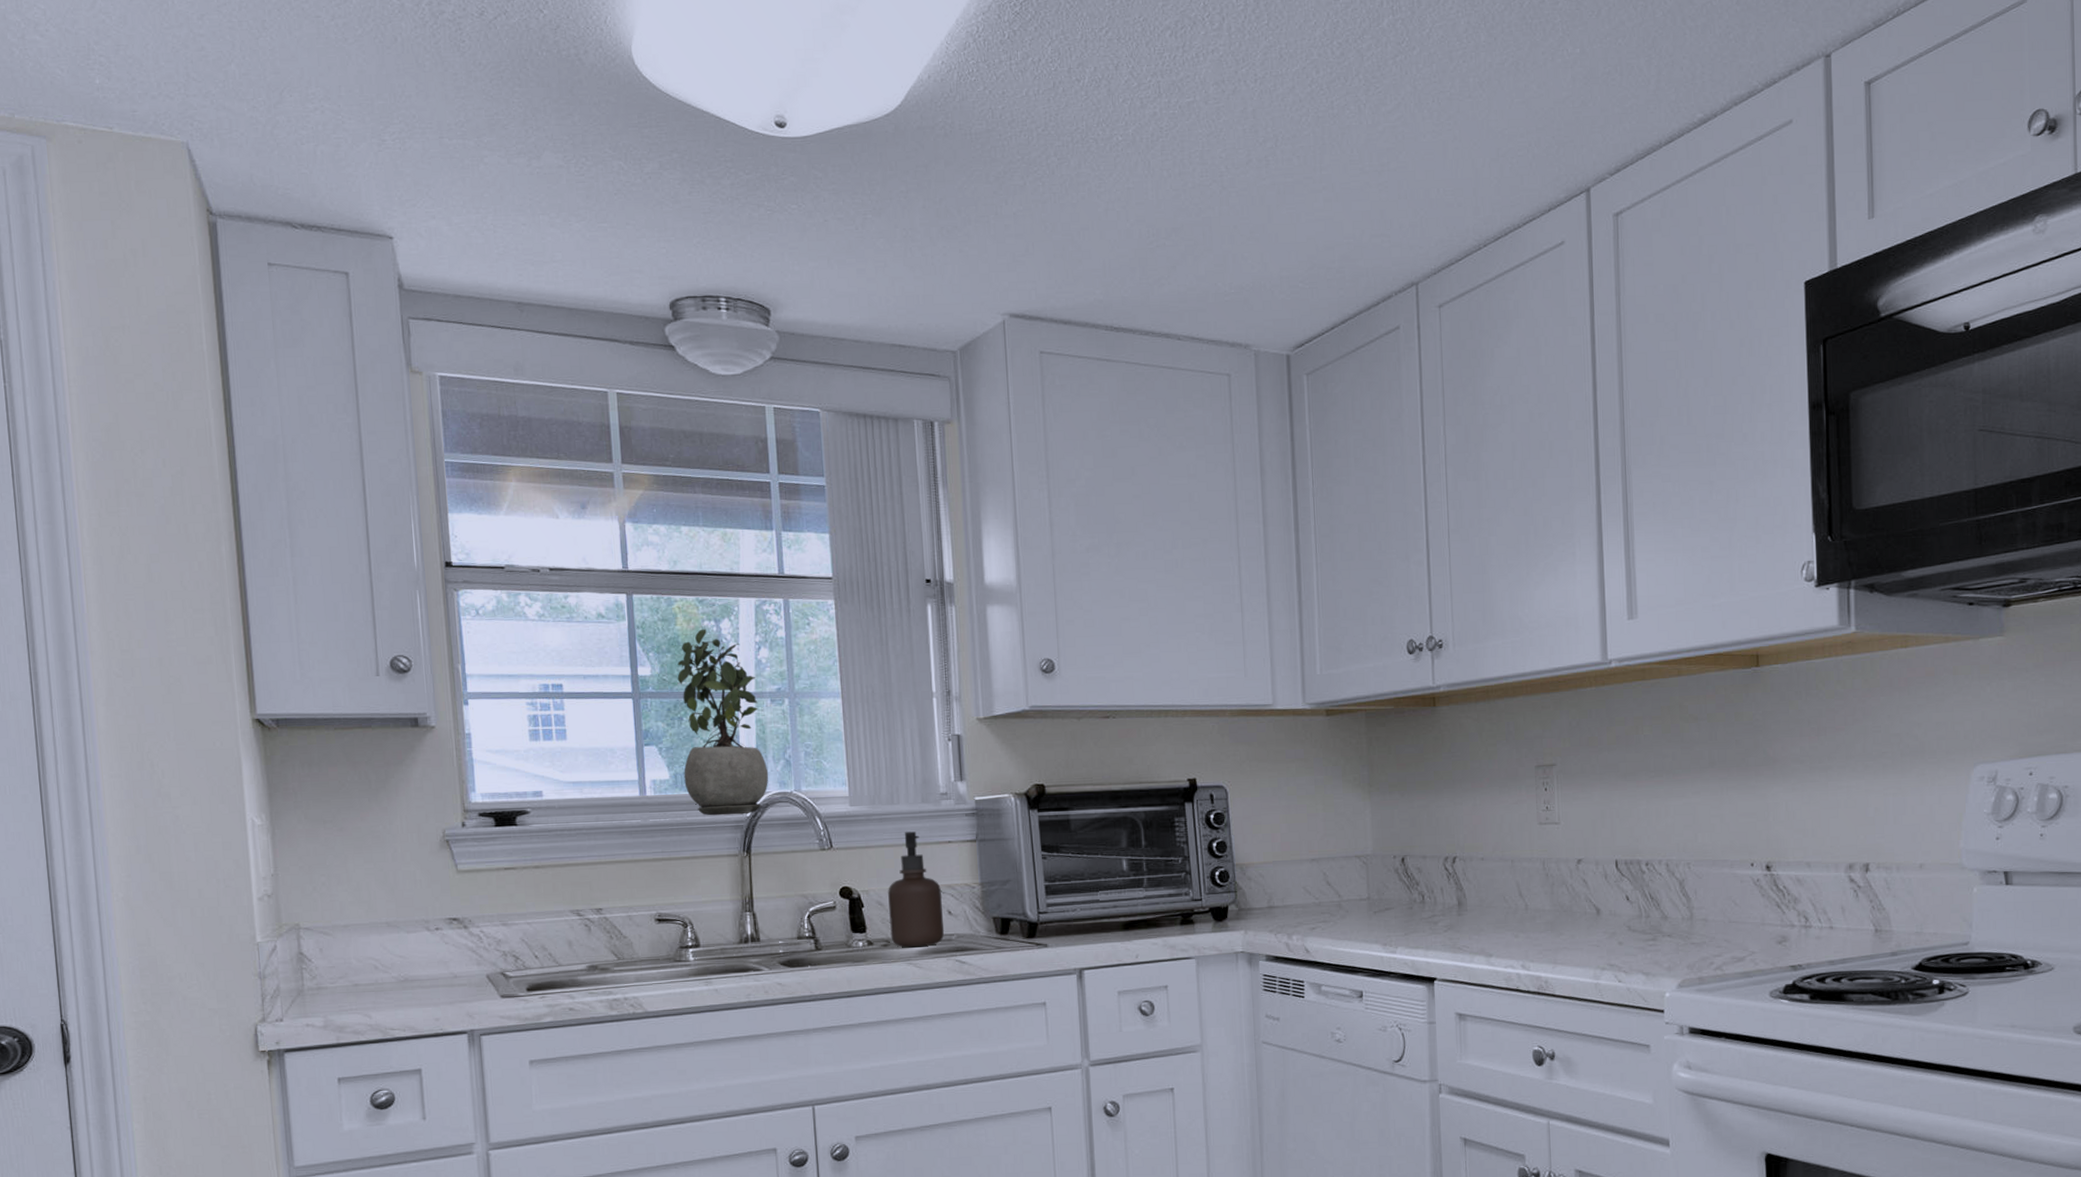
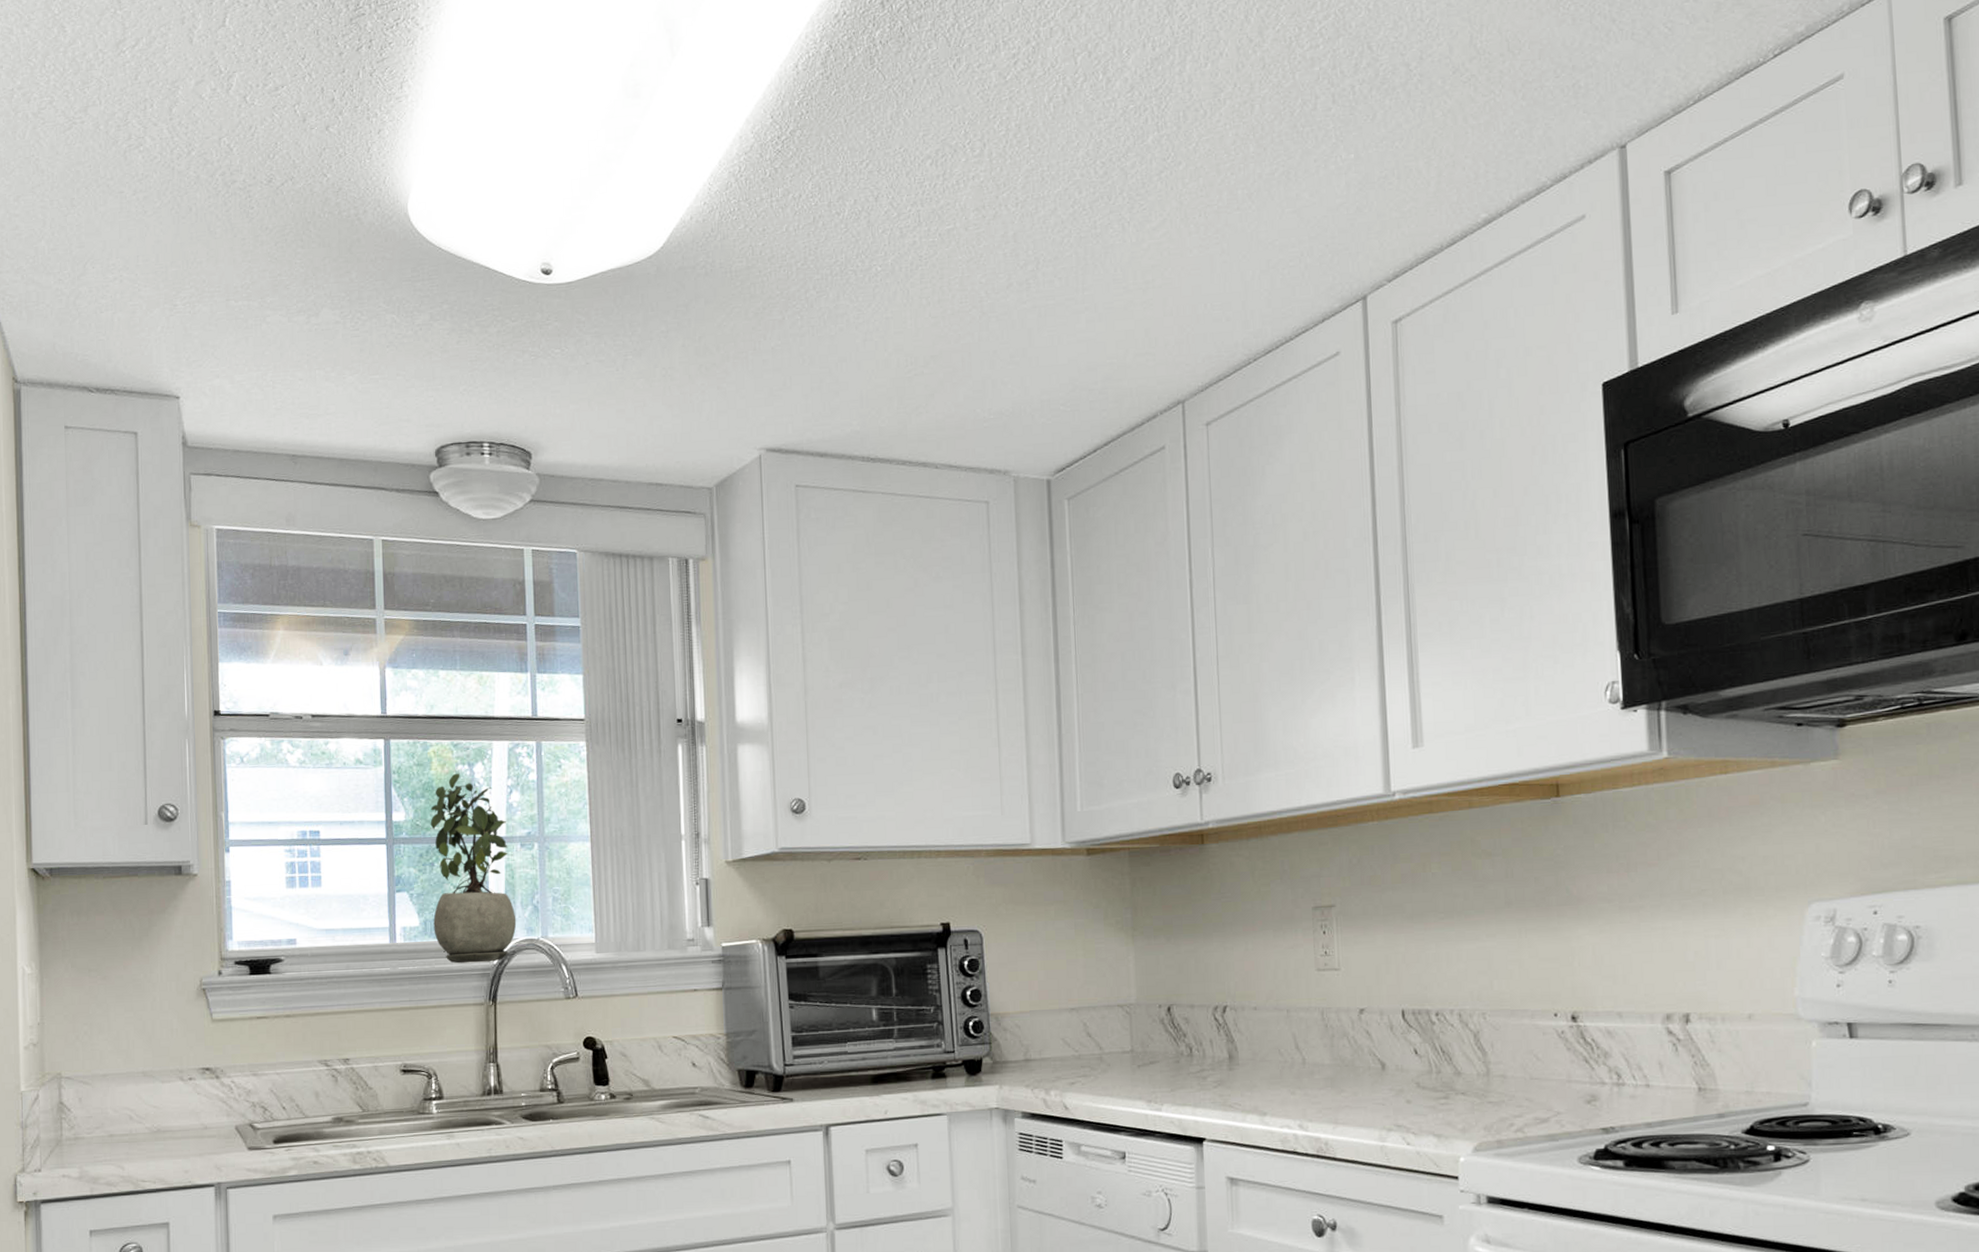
soap dispenser: present [888,831,944,947] -> none [632,979,687,1100]

